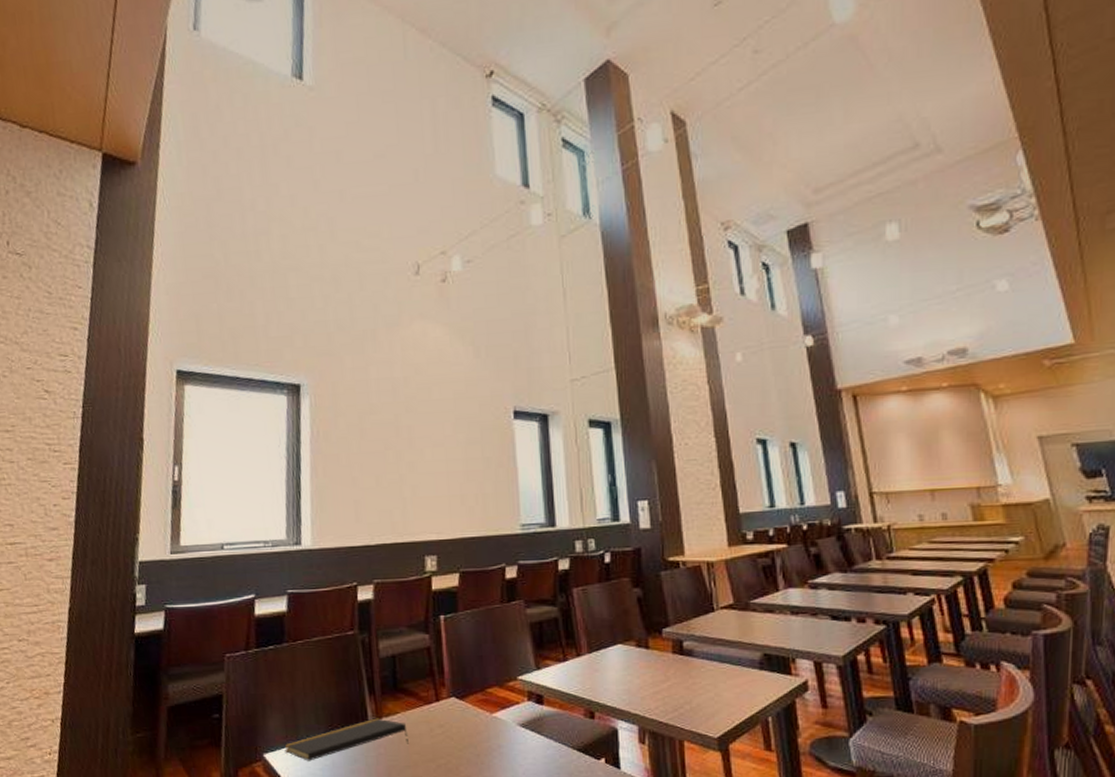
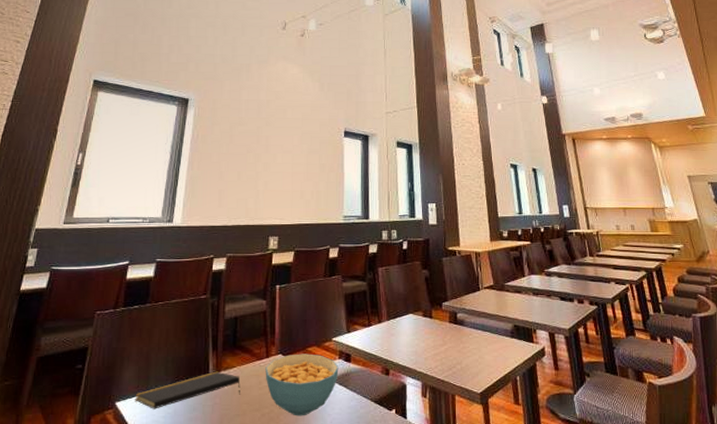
cereal bowl: none [436,695,529,767] -> present [265,353,339,416]

